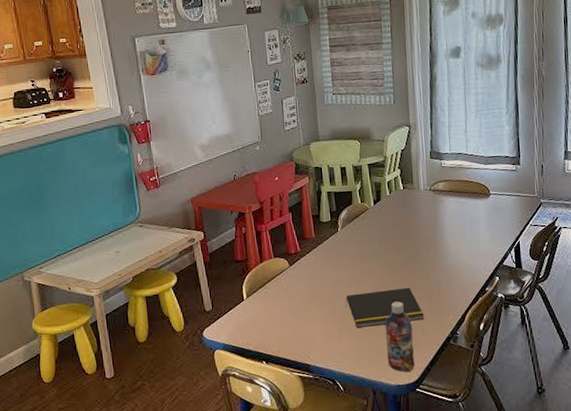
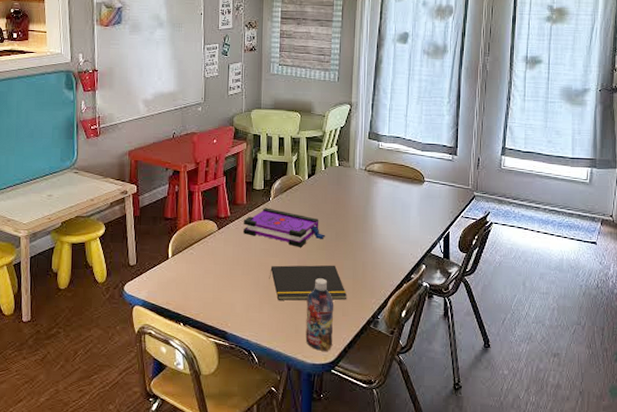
board game: none [314,238,398,274] -> present [244,208,326,247]

